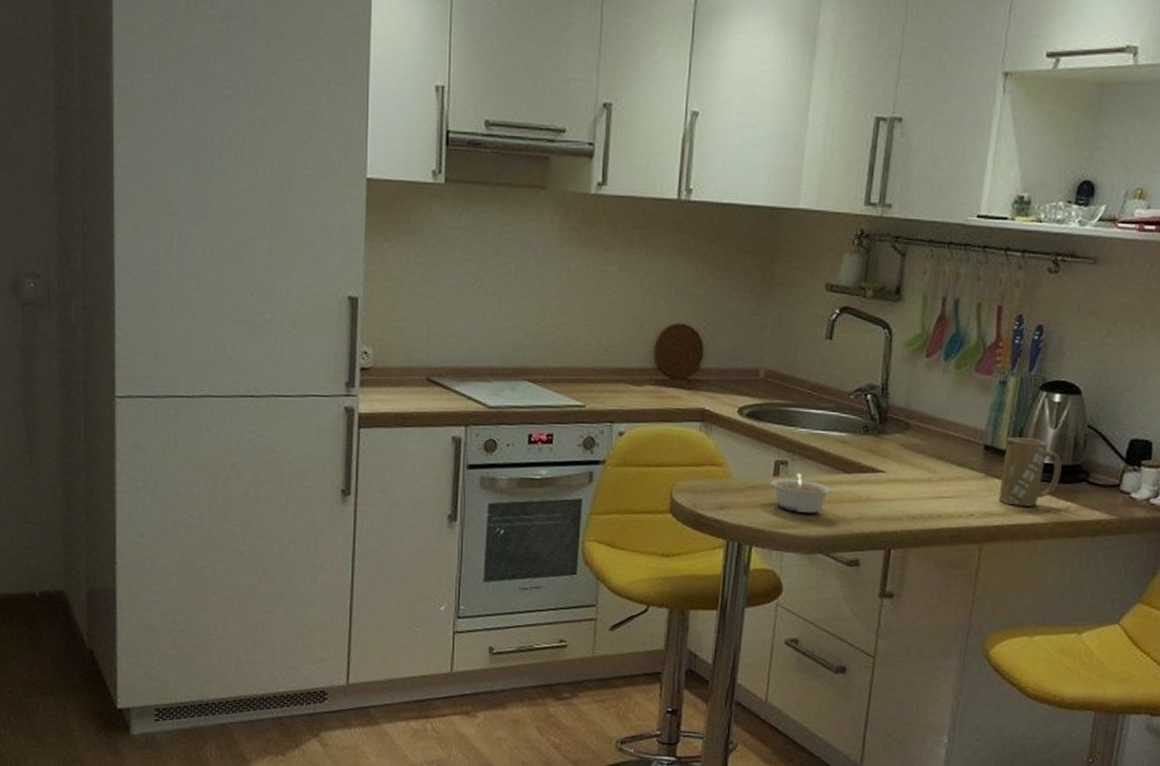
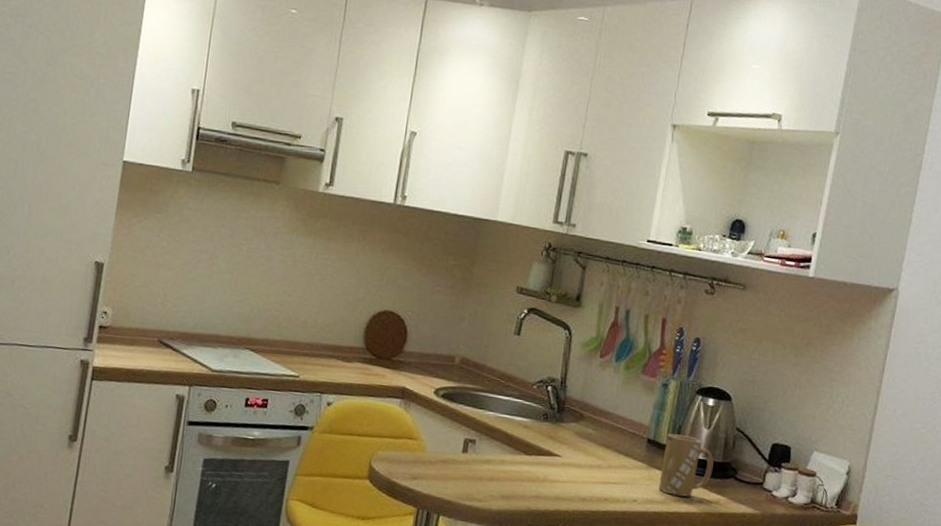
legume: present [771,473,832,513] -> none [460,451,514,489]

